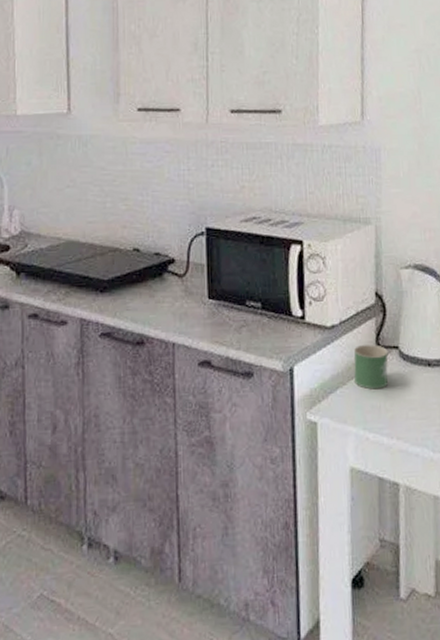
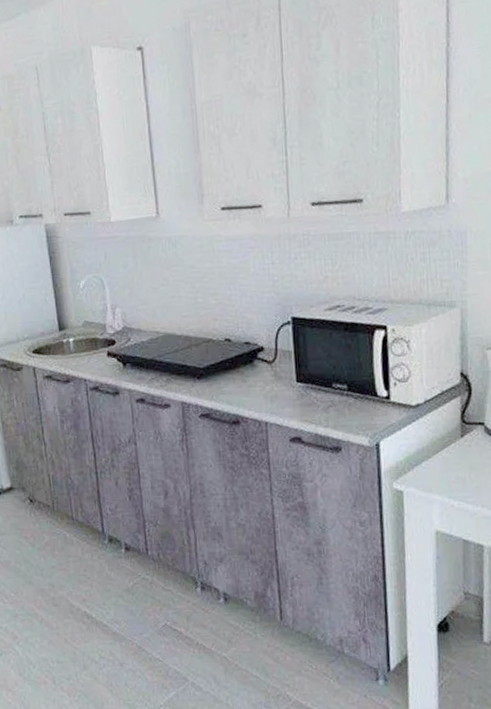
mug: present [353,344,388,390] -> none [438,420,474,462]

